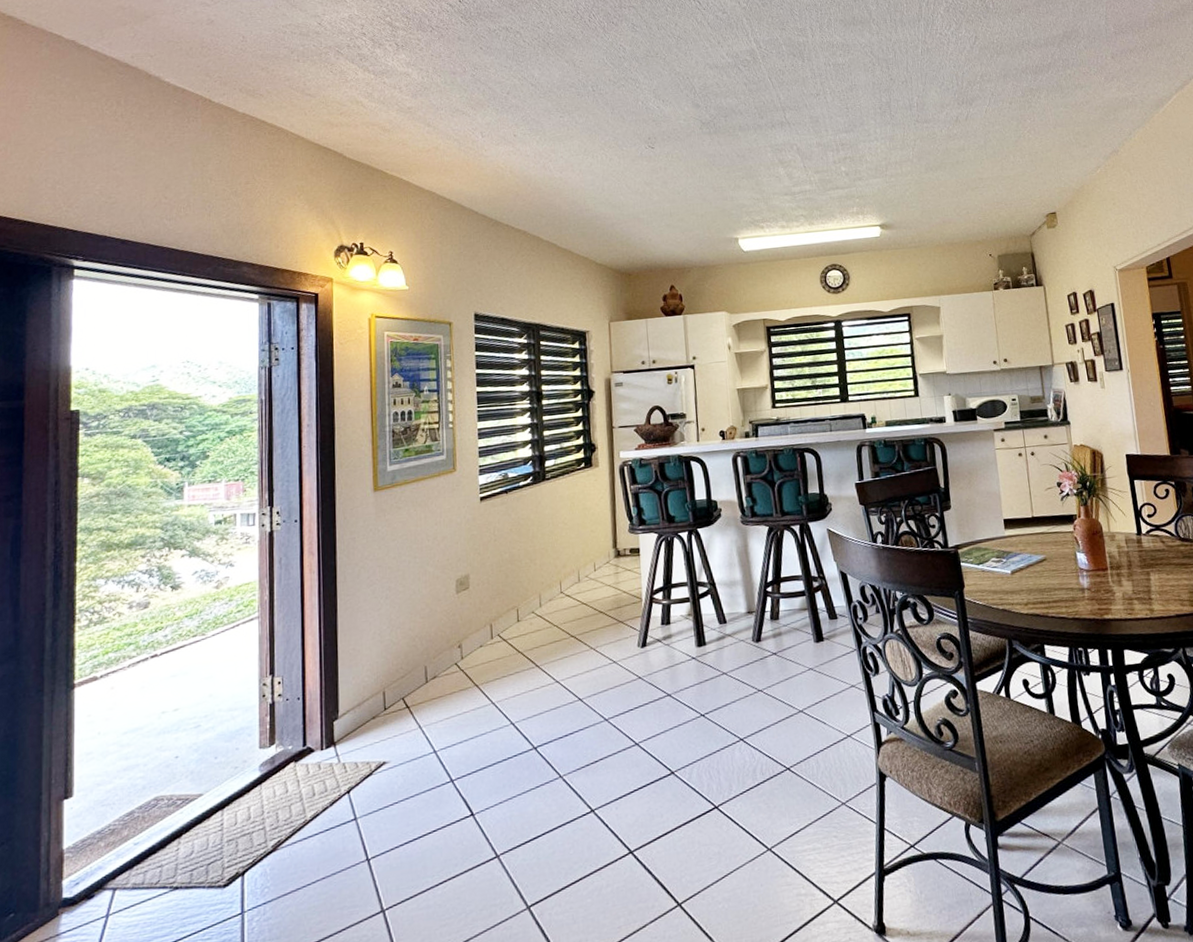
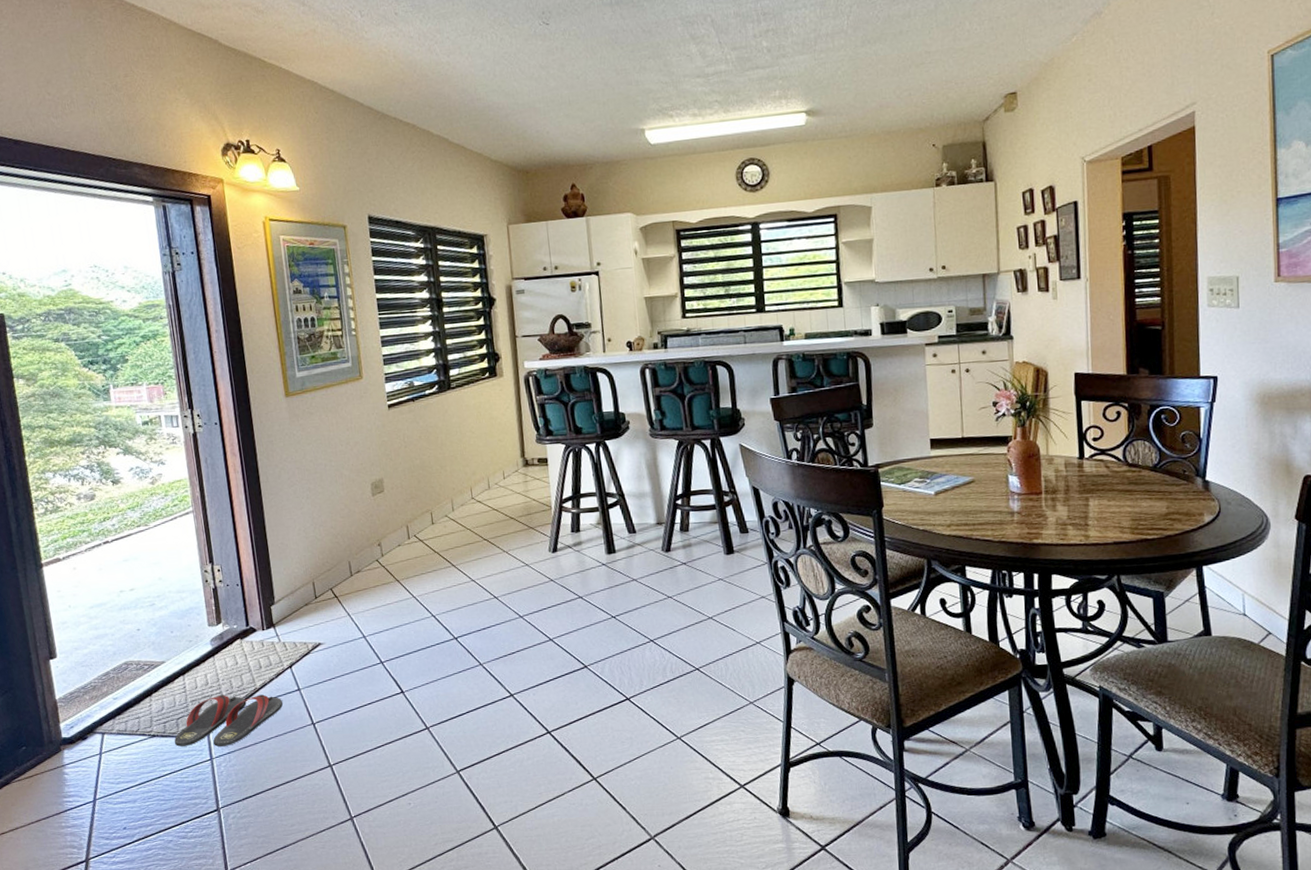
sandal: none [201,827,335,900] -> present [174,694,283,747]

